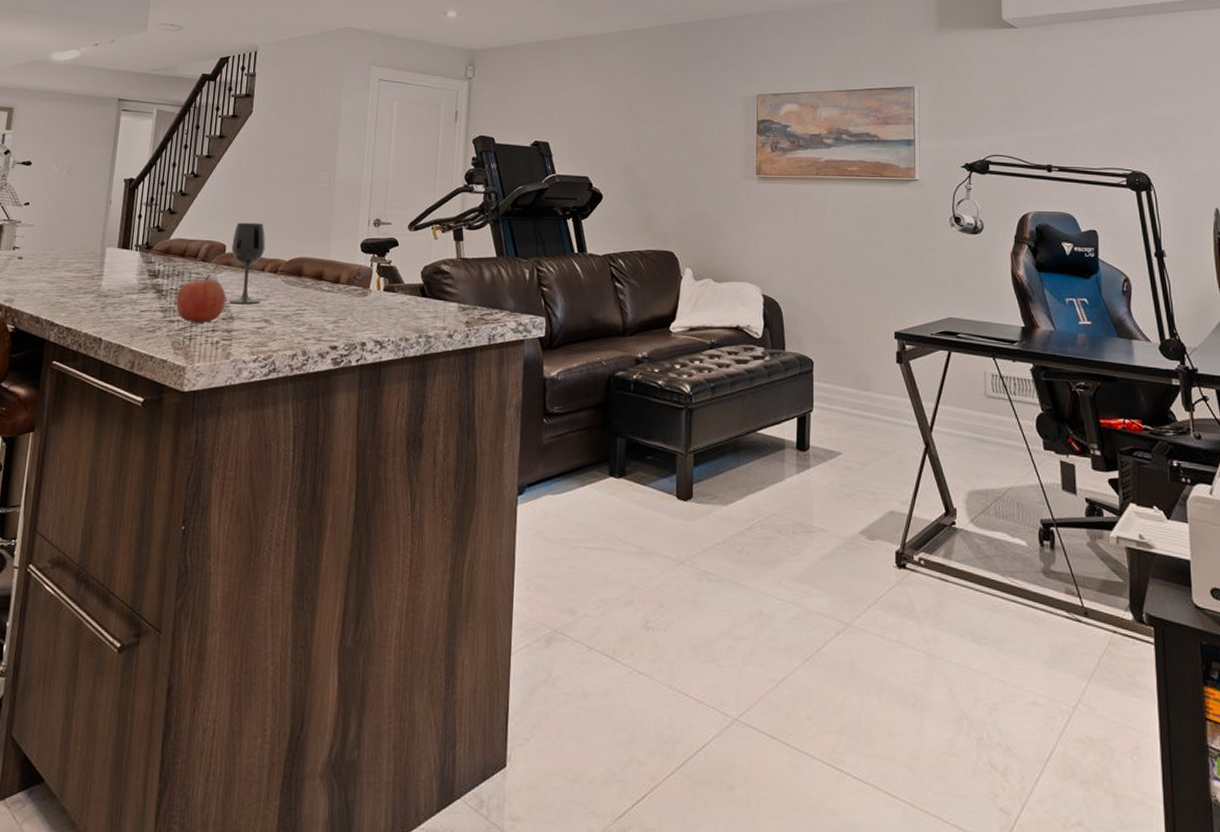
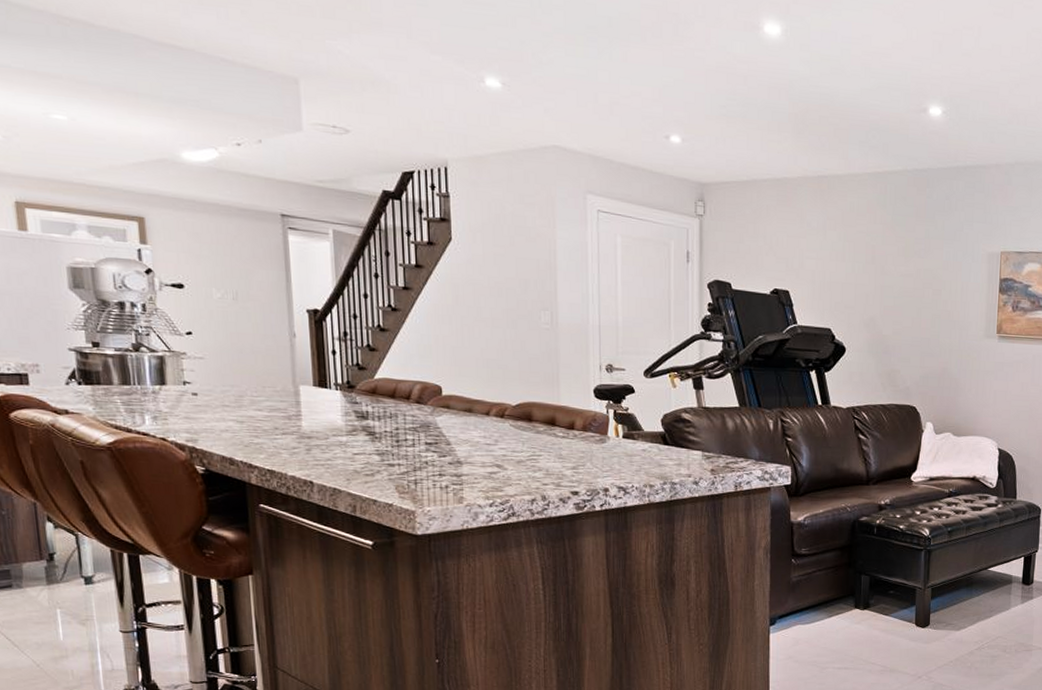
fruit: present [176,275,226,323] -> none [393,418,450,467]
wine glass: present [229,222,266,305] -> none [448,363,489,449]

